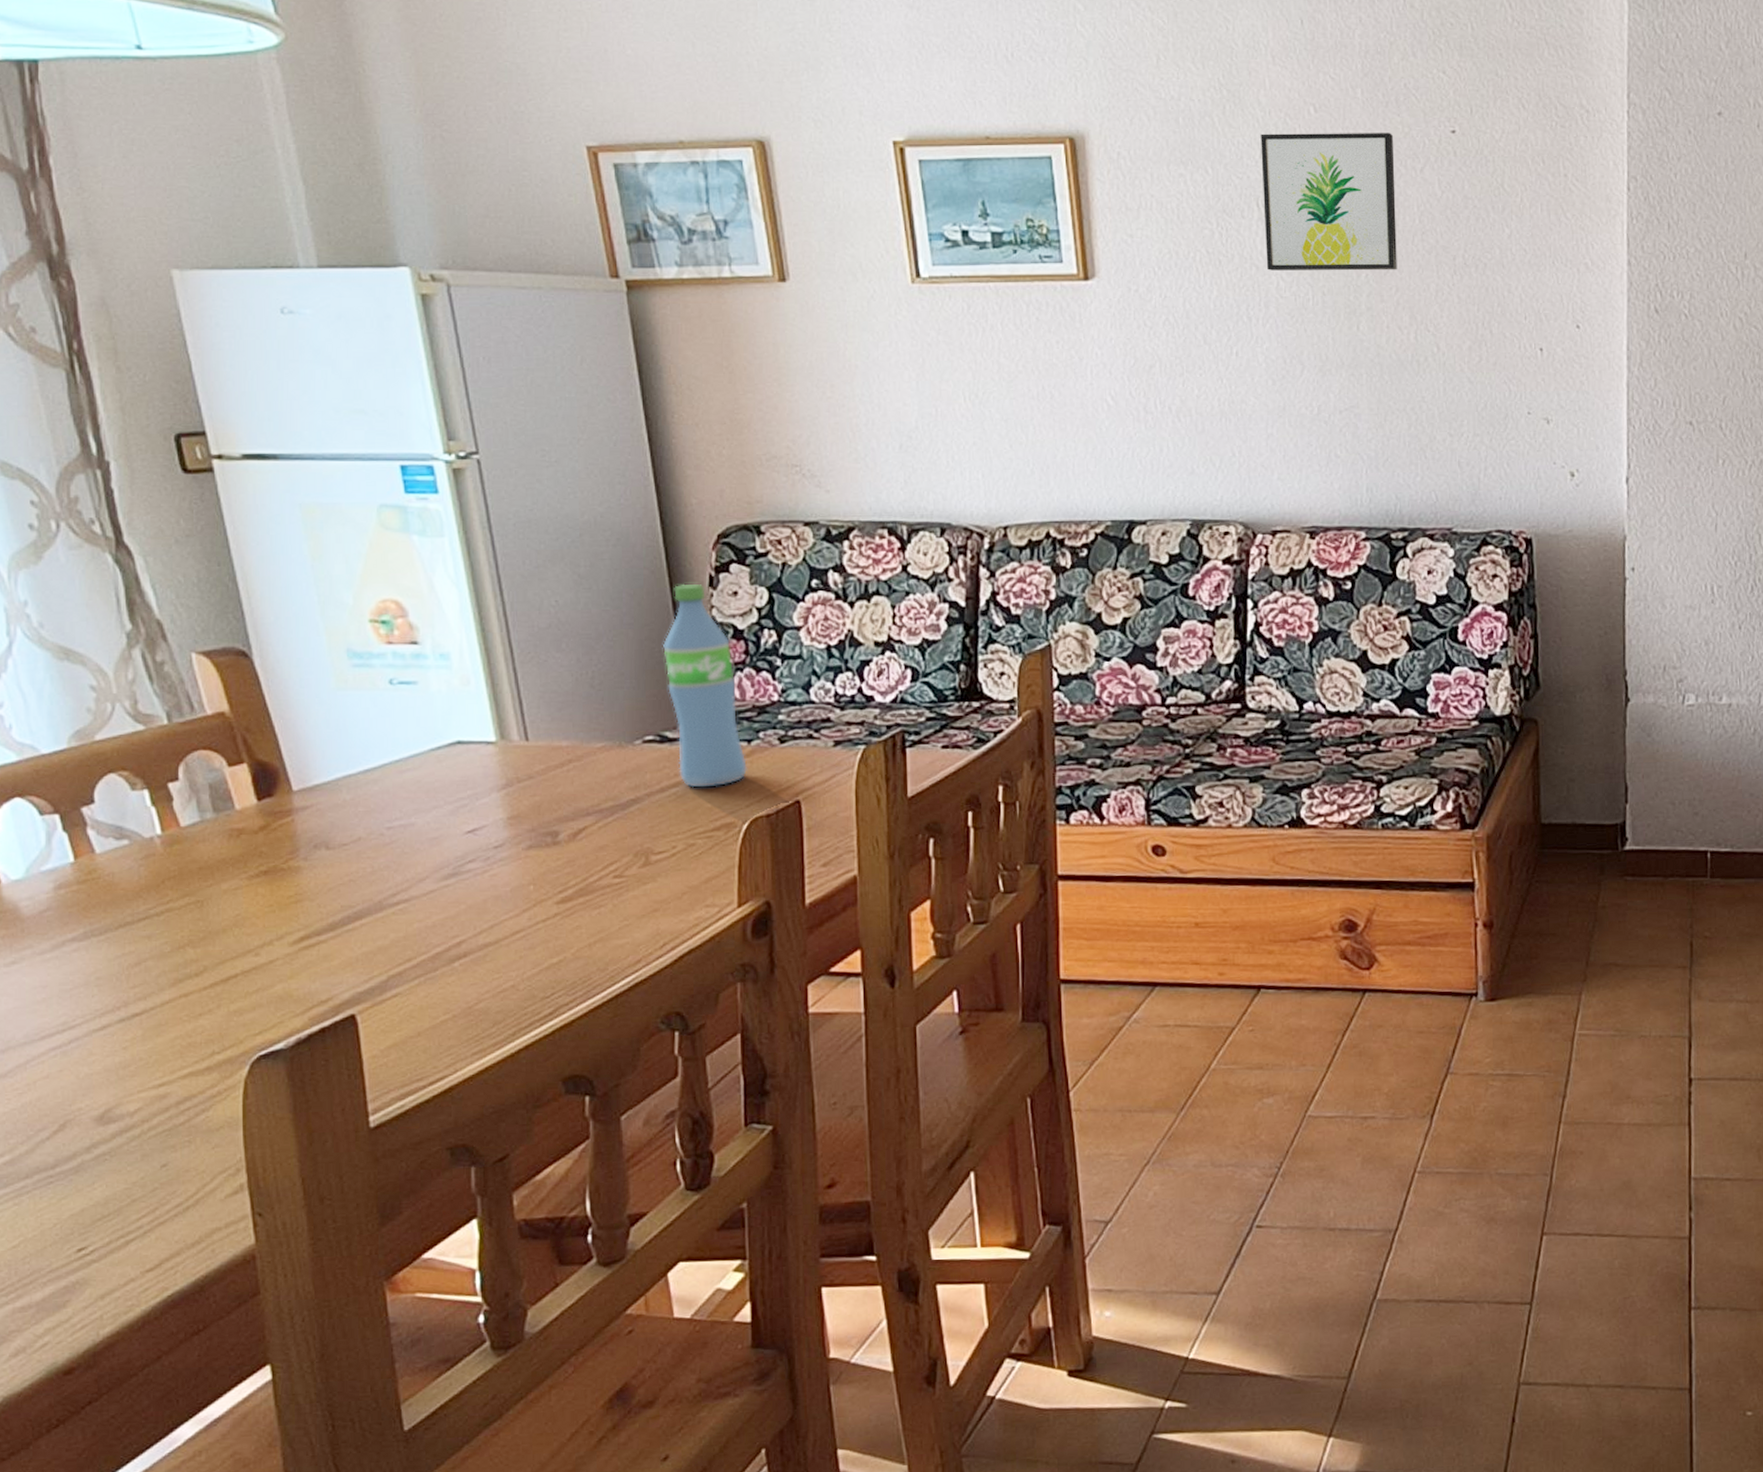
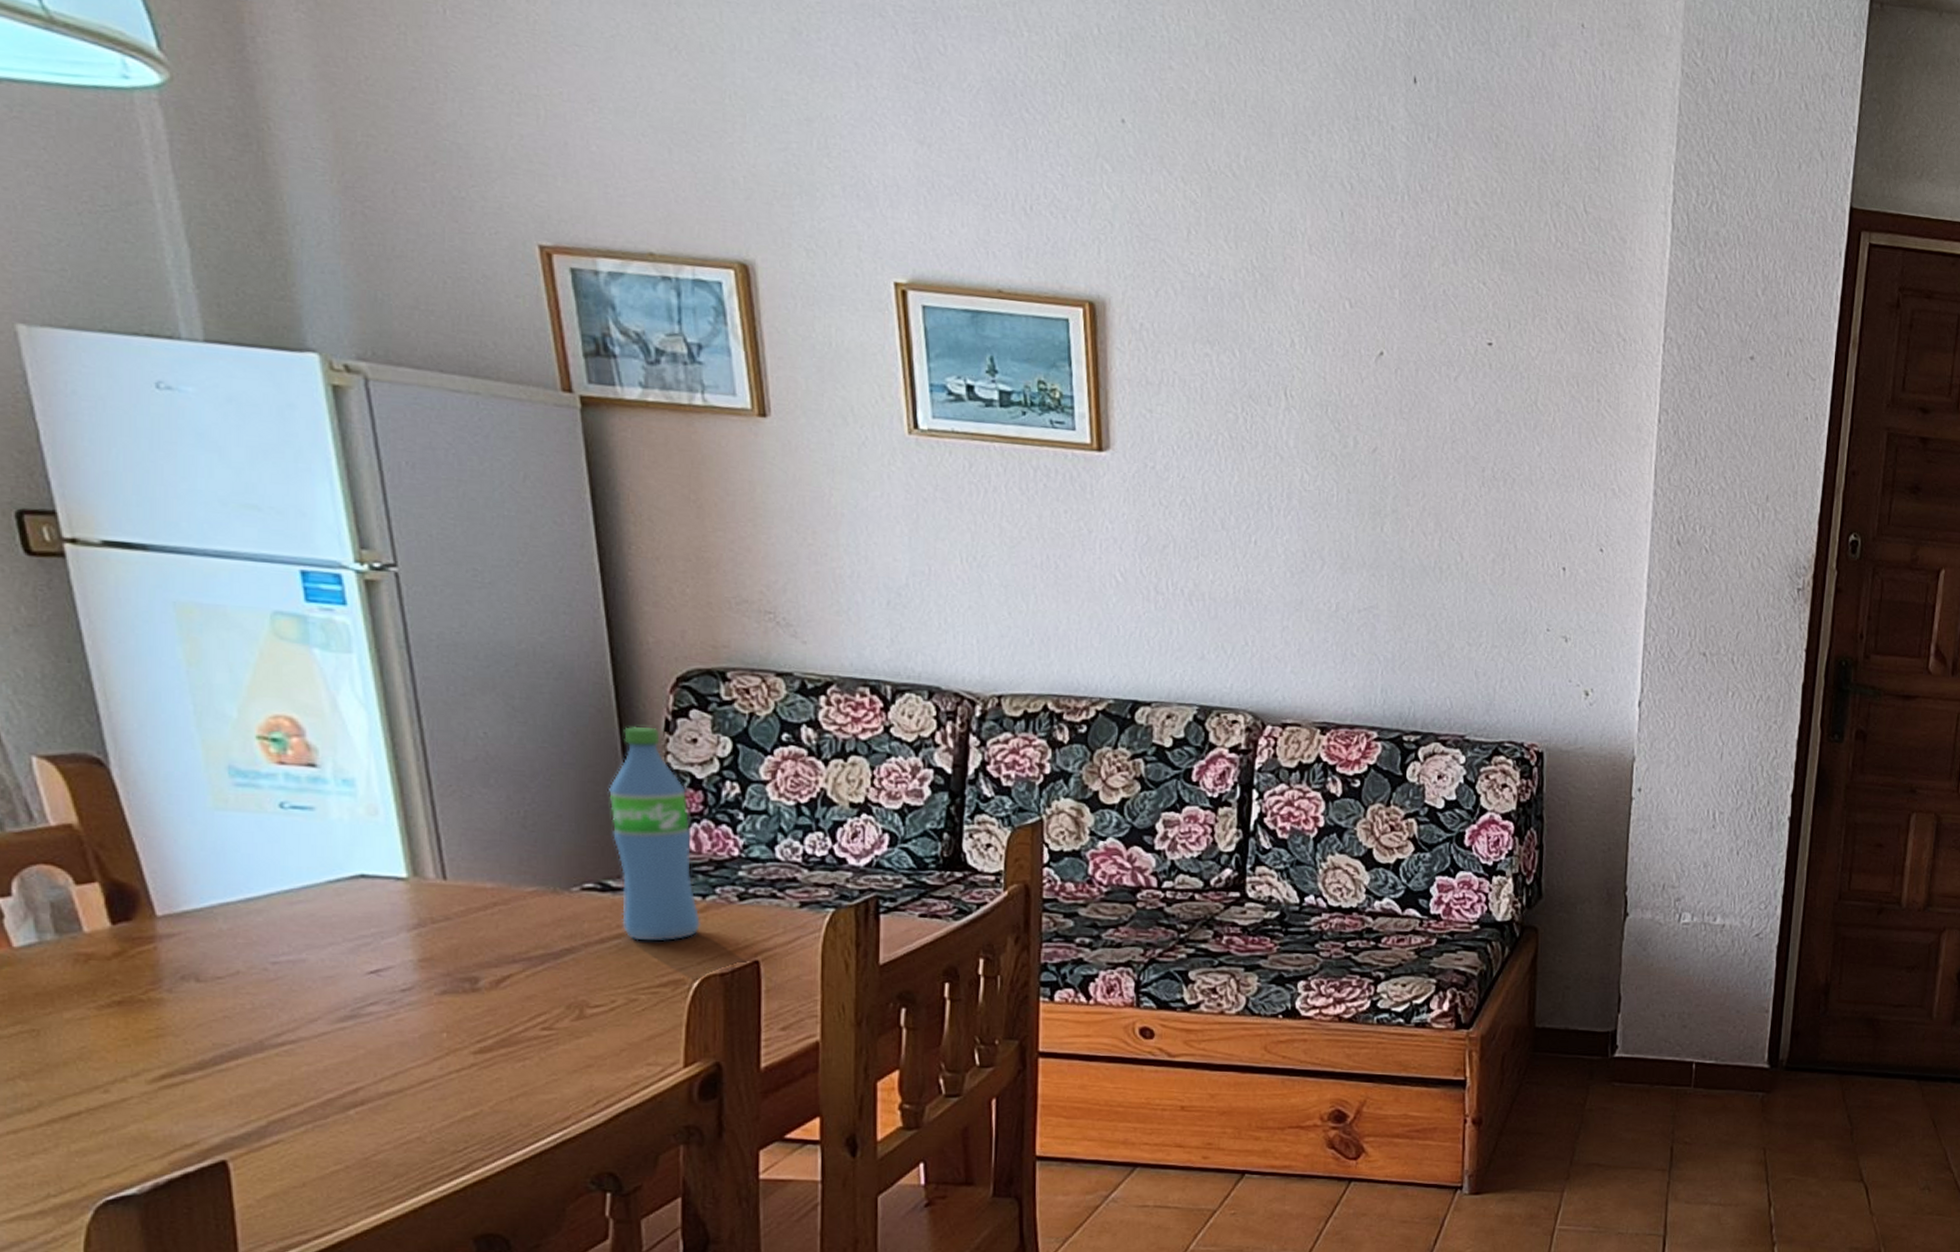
wall art: present [1260,133,1397,271] -> none [1291,322,1429,476]

